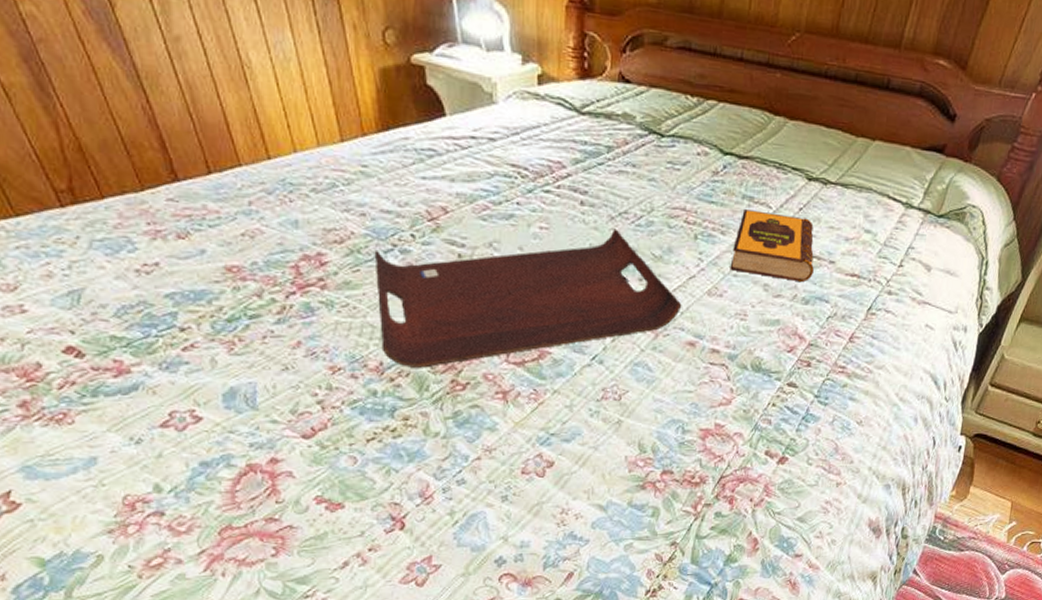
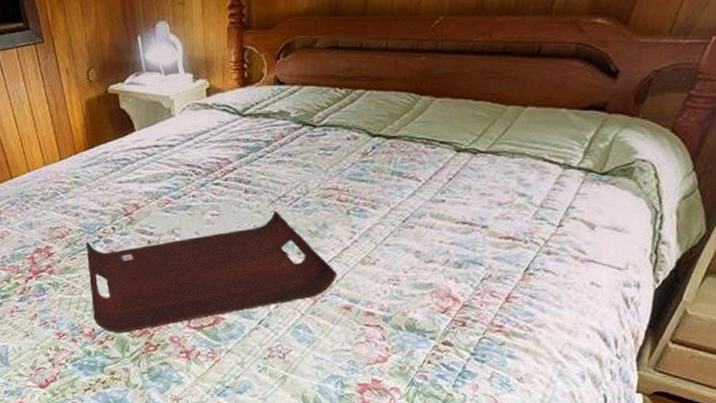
hardback book: present [730,210,814,283] -> none [381,184,466,248]

